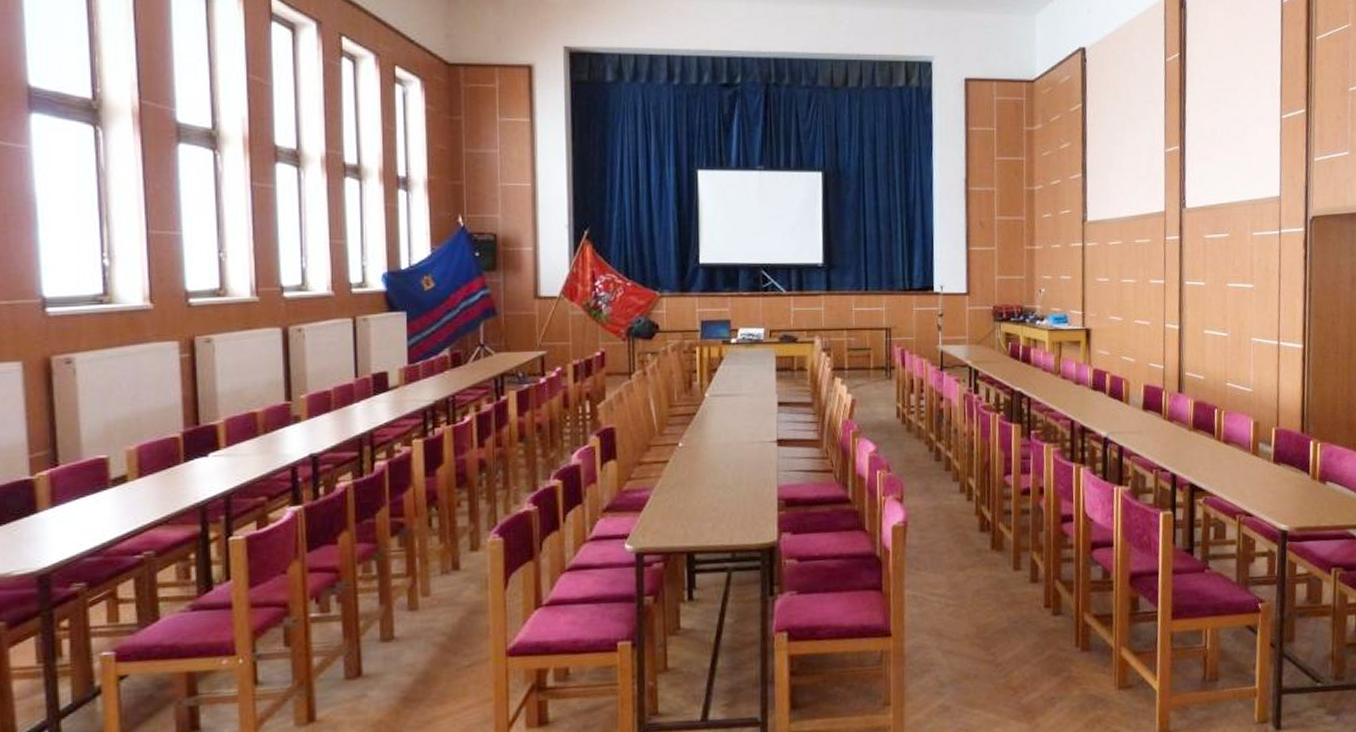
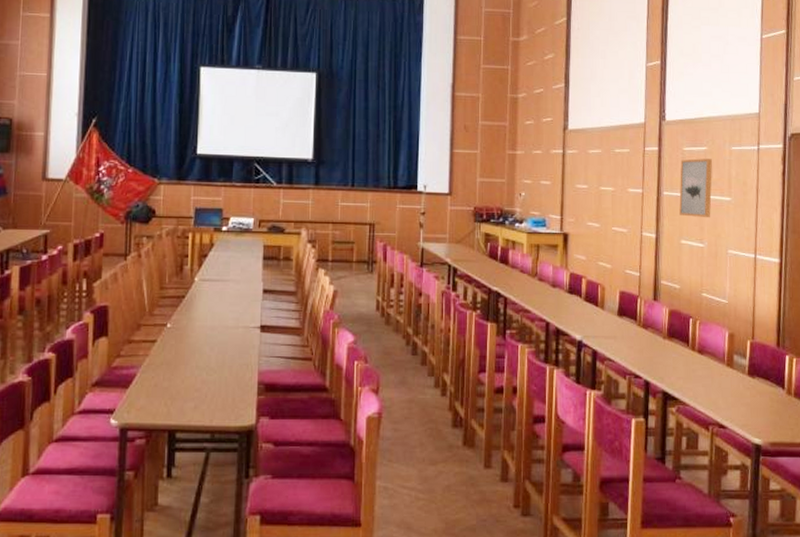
wall art: none [1201,246,1234,307] -> present [679,158,712,218]

